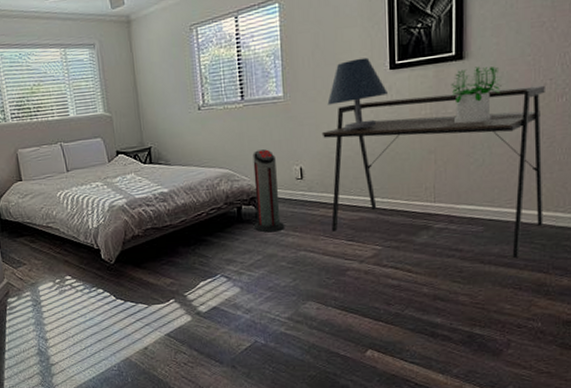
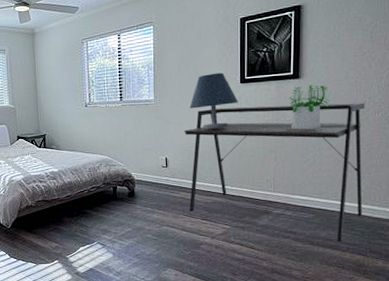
air purifier: present [252,149,285,233] -> none [127,141,152,209]

